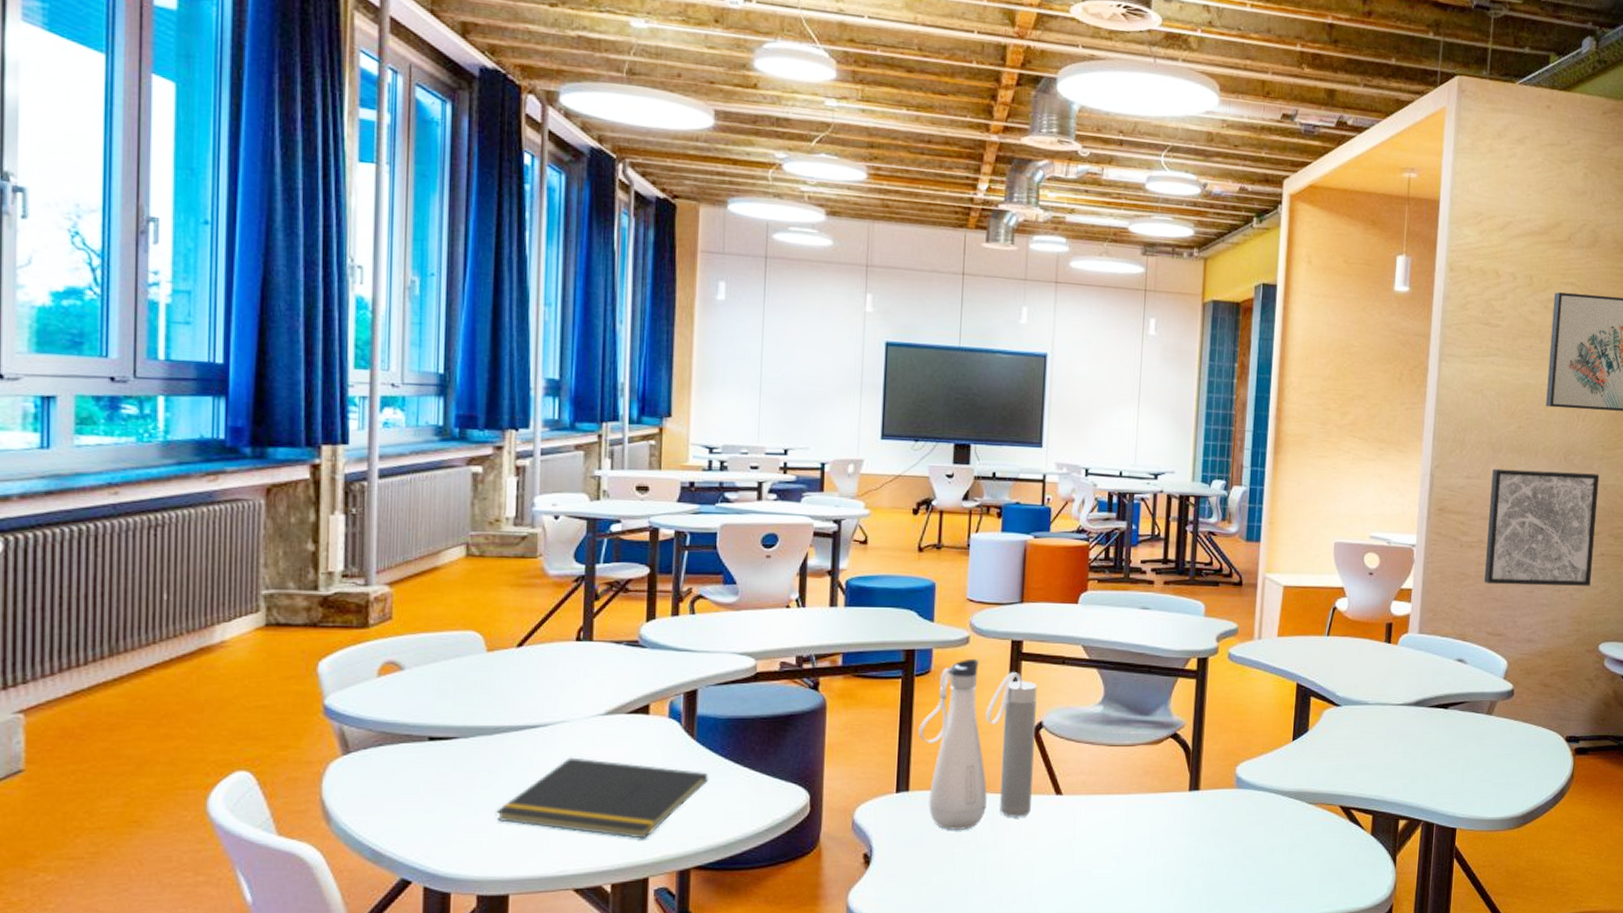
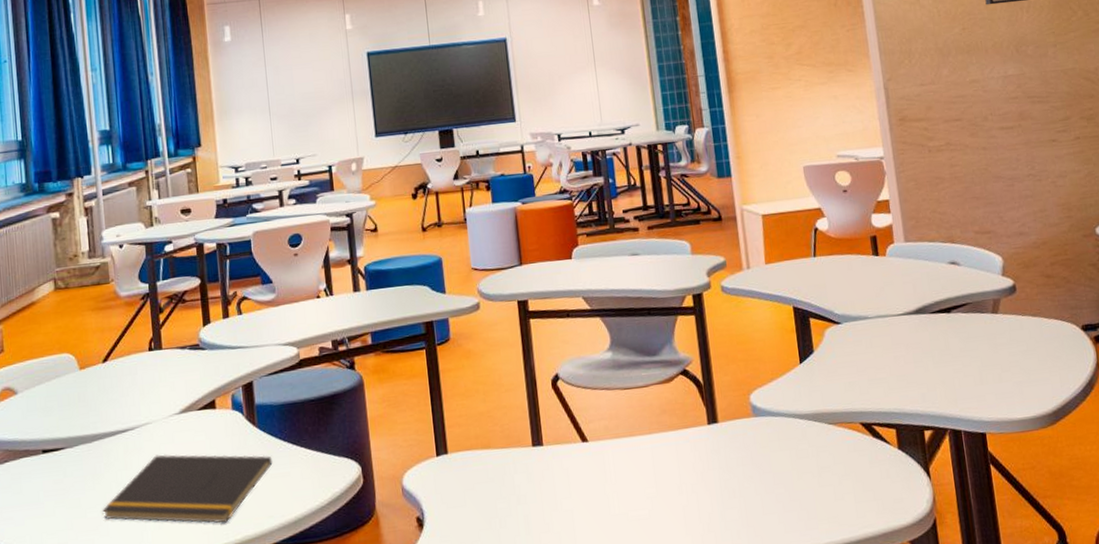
water bottle: present [918,658,1037,831] -> none [447,322,561,487]
wall art: present [1483,468,1600,586] -> none [945,60,1072,184]

